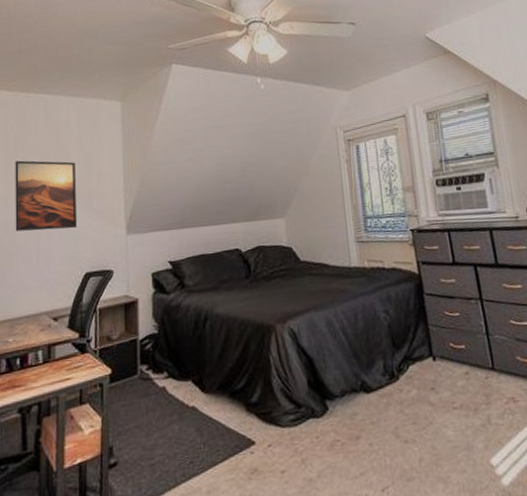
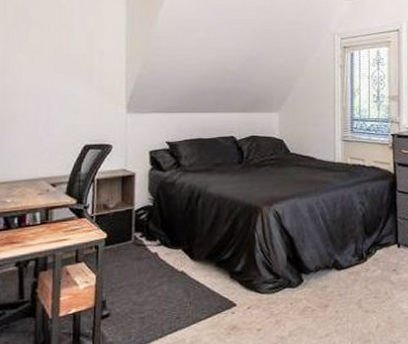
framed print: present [15,160,78,232] -> none [14,30,78,102]

